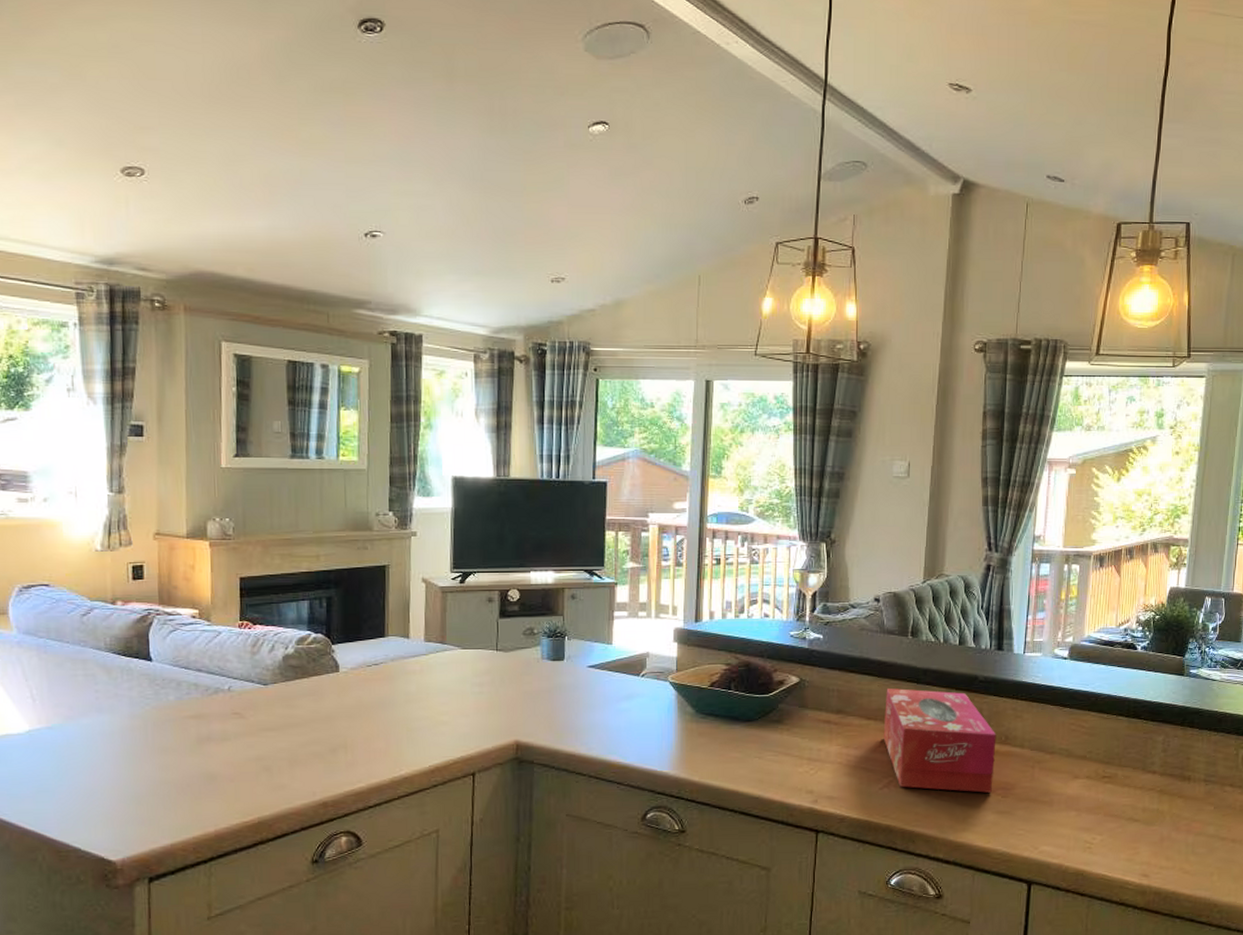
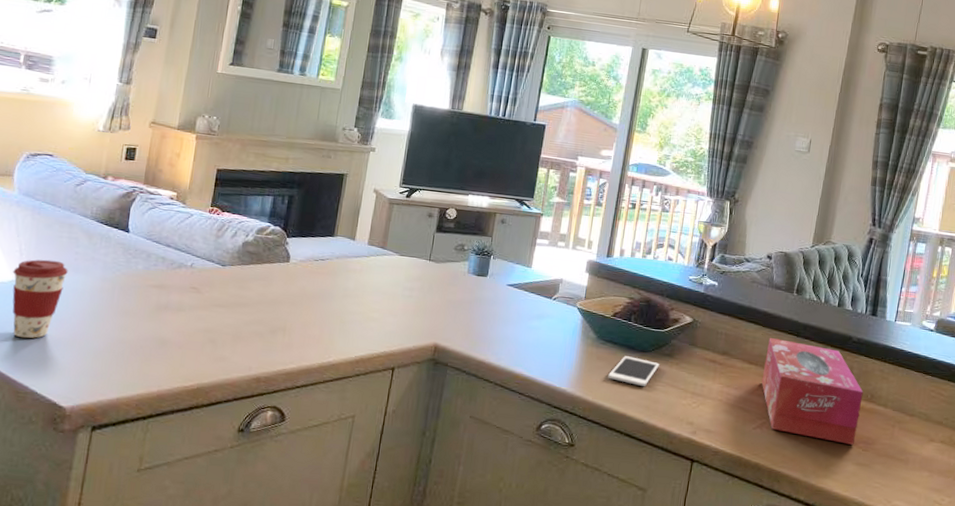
coffee cup: none [28,702,91,793] -> present [12,259,68,339]
cell phone: none [713,728,768,758] -> present [608,356,660,386]

